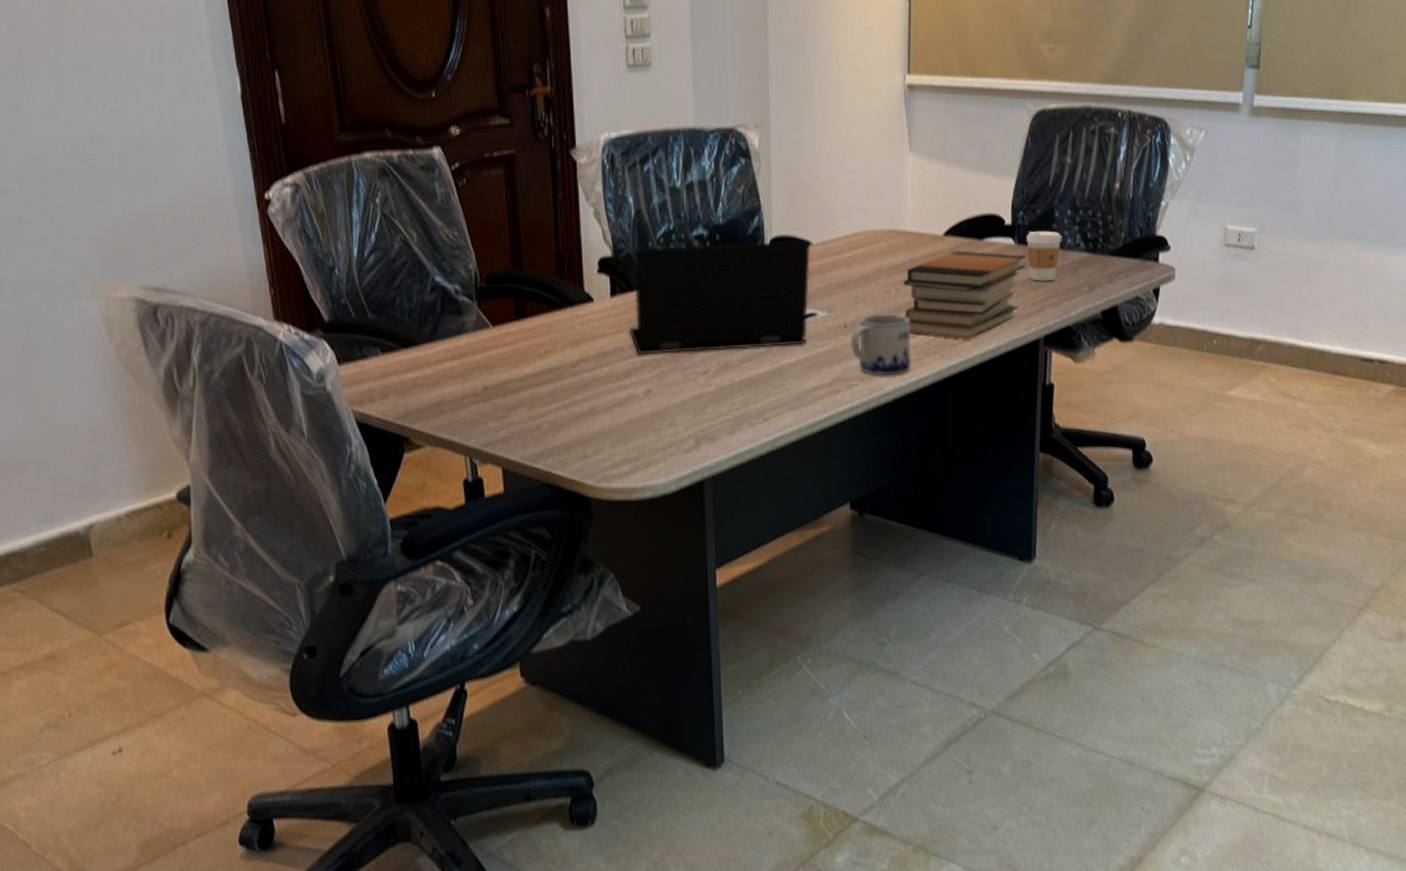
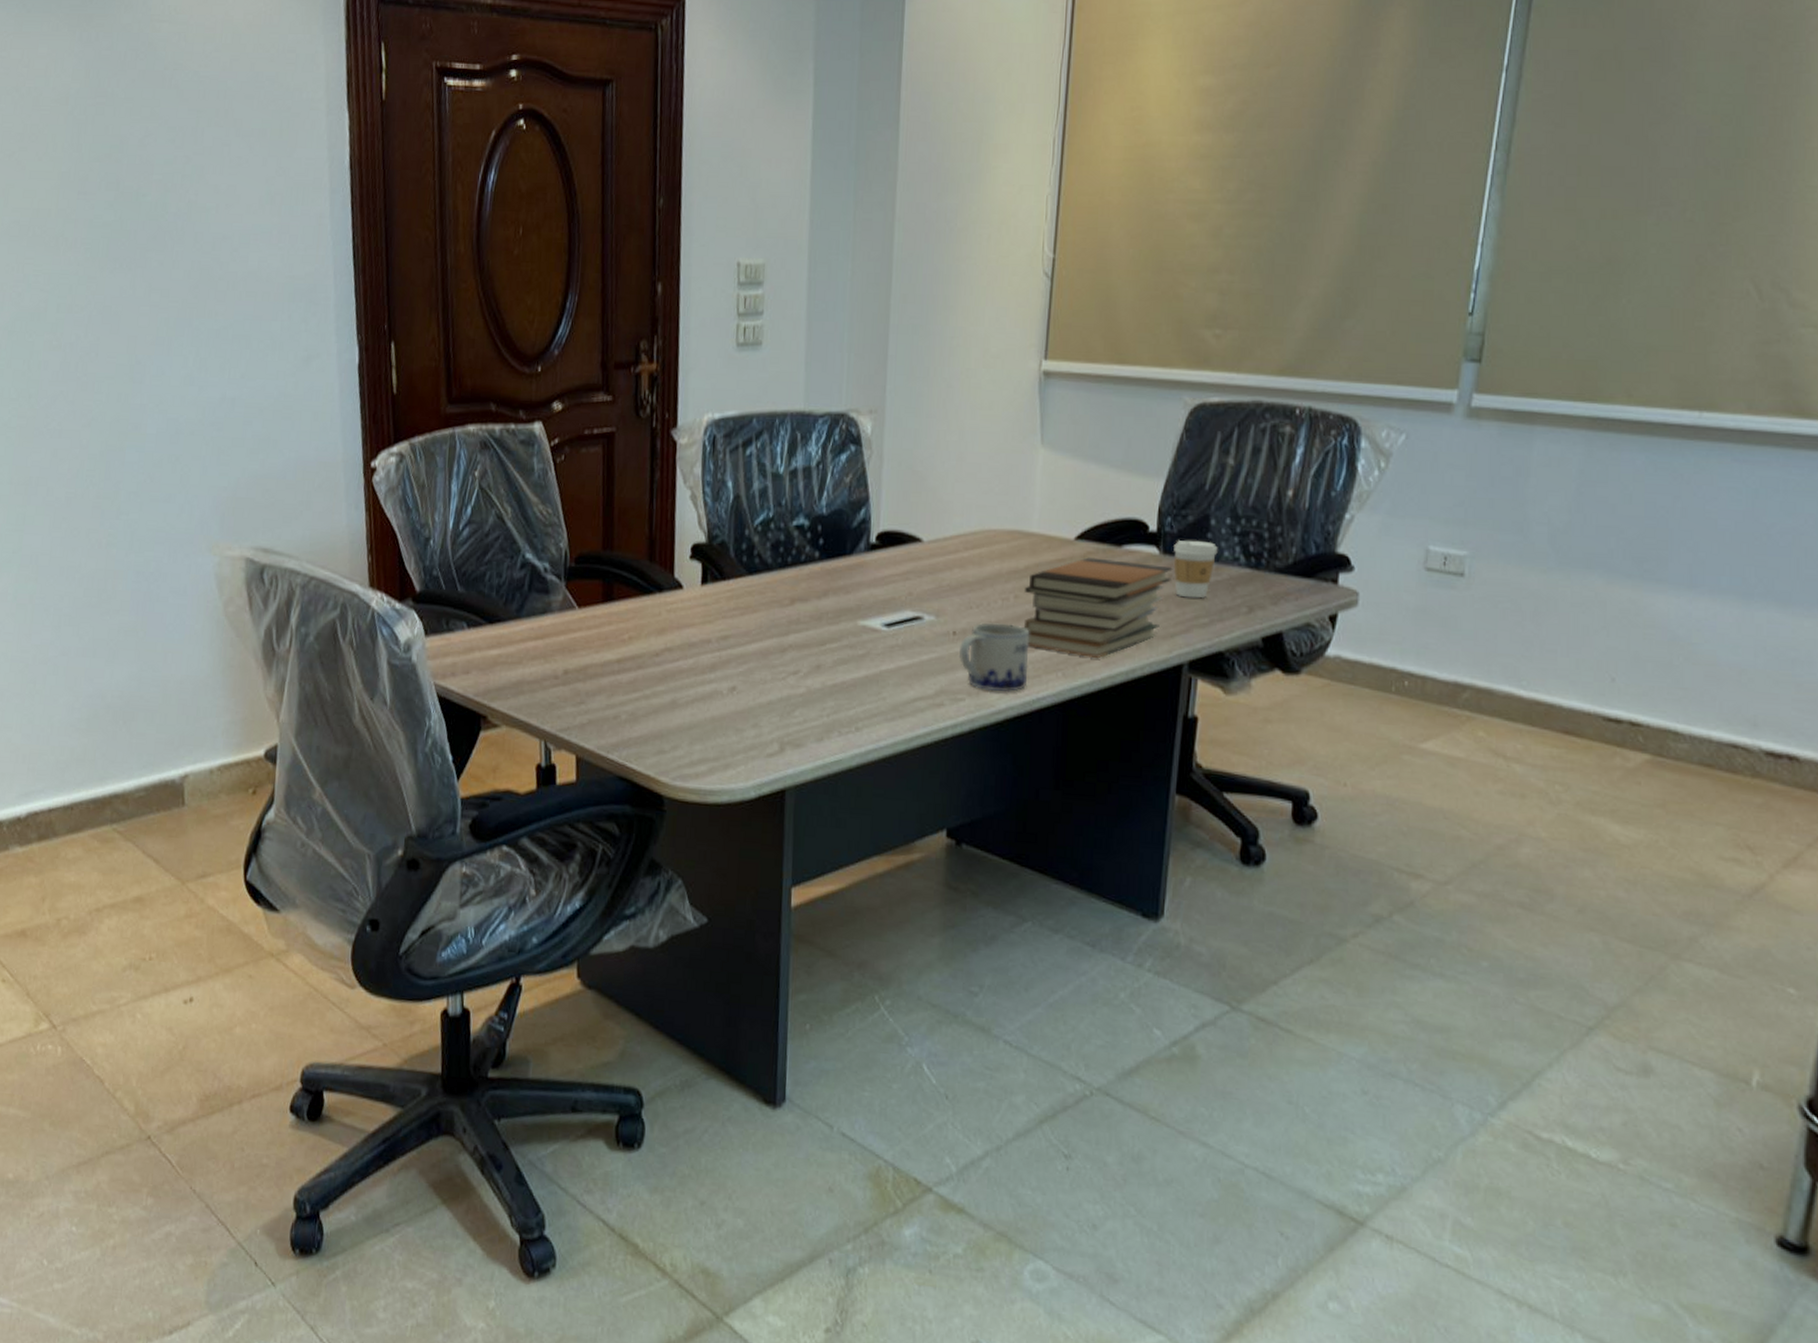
laptop: present [629,241,810,355] -> none [717,535,921,651]

